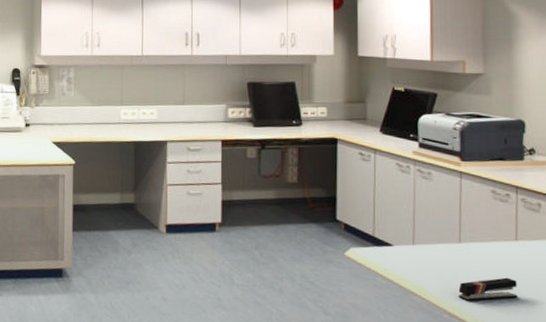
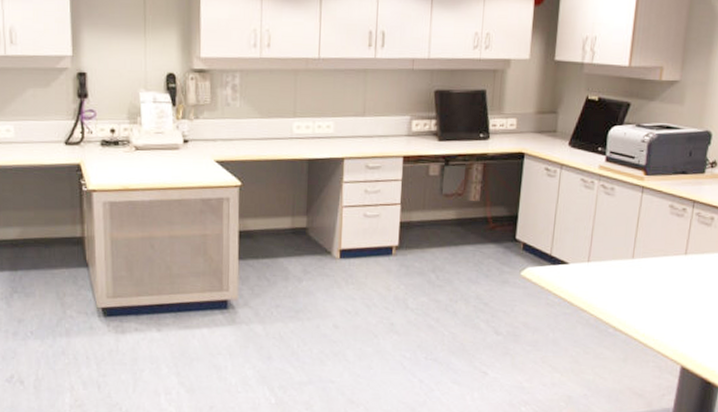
stapler: present [458,277,518,301] -> none [625,291,681,315]

